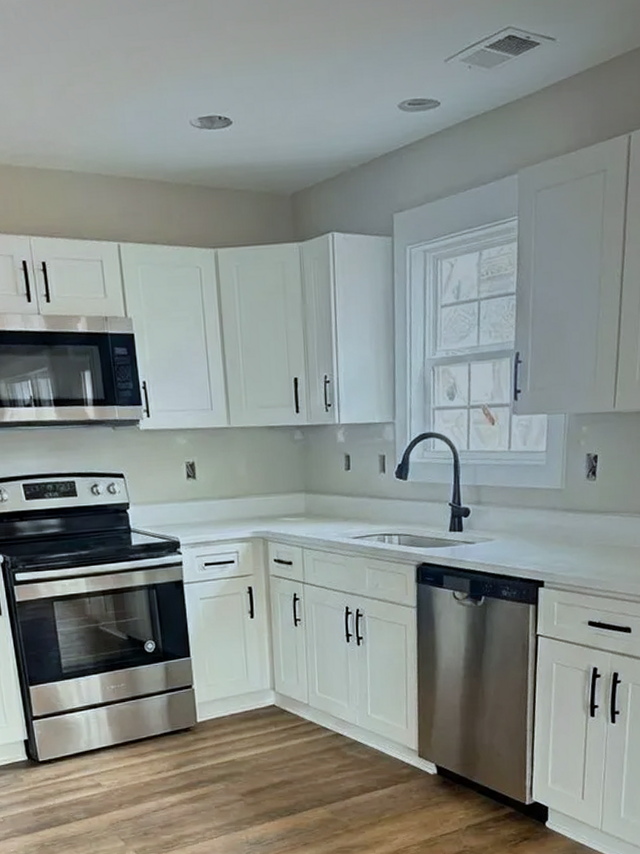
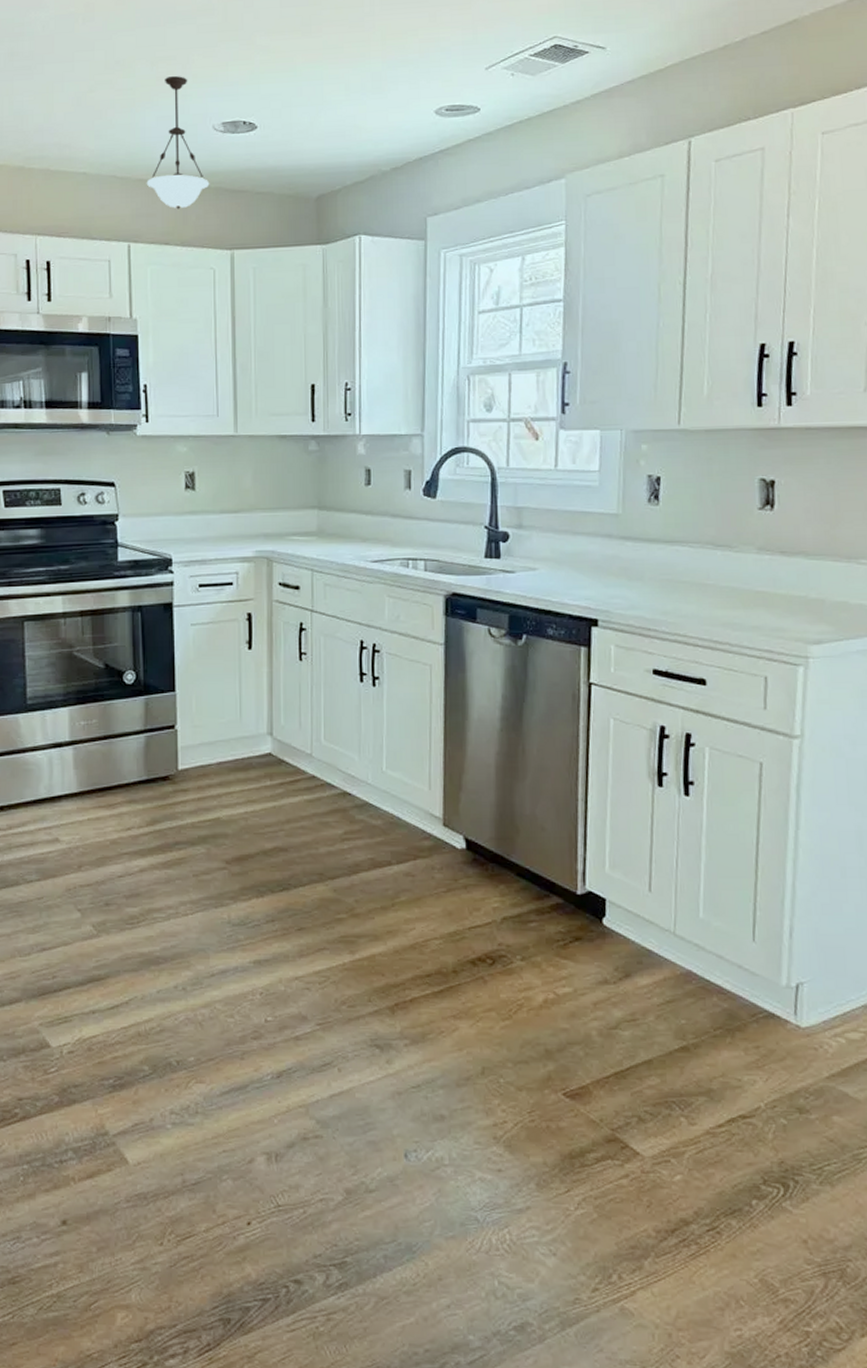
pendant light: none [130,68,191,208] -> present [146,76,210,209]

